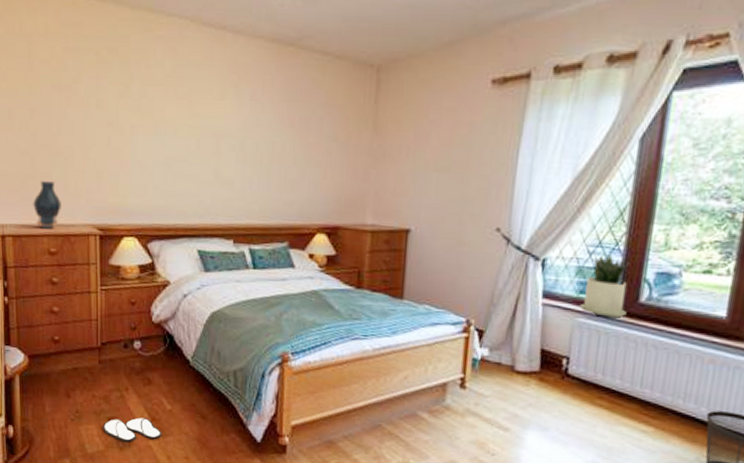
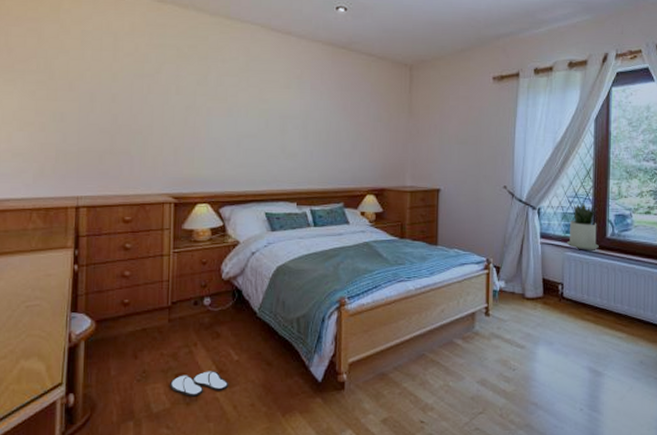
vase: present [33,181,61,229] -> none [110,156,138,199]

